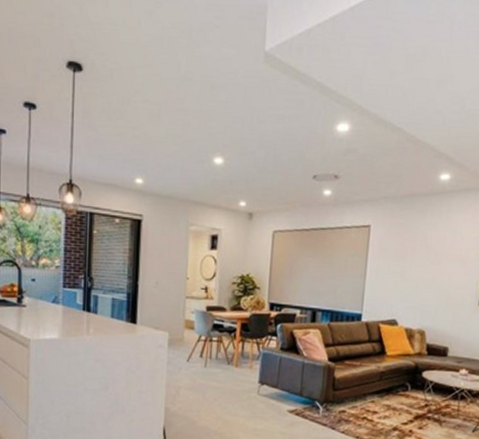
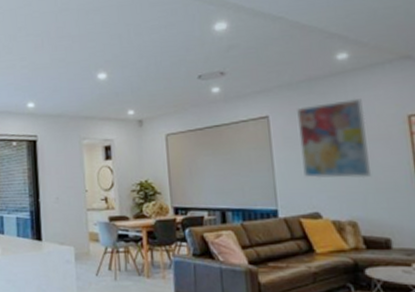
wall art: none [390,218,452,293] -> present [295,98,372,179]

